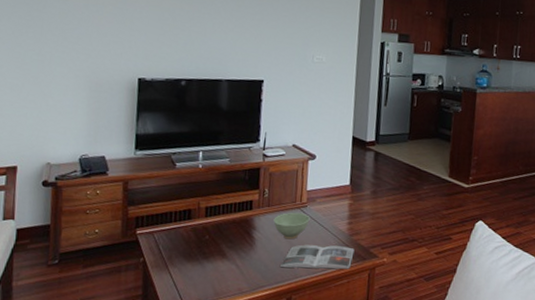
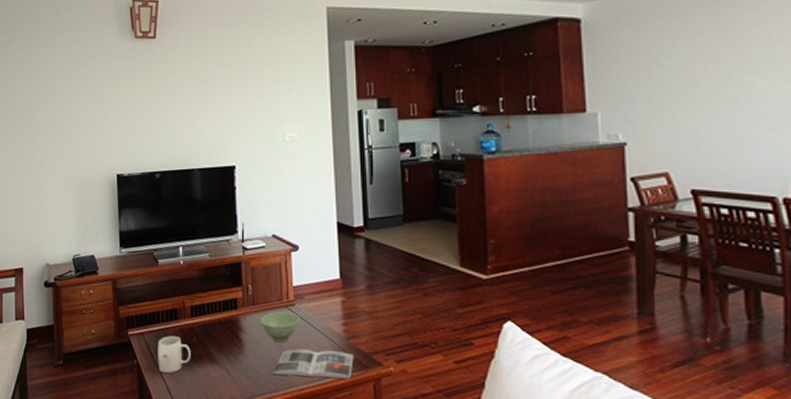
mug: none [166,234,202,270] -> present [158,336,191,374]

